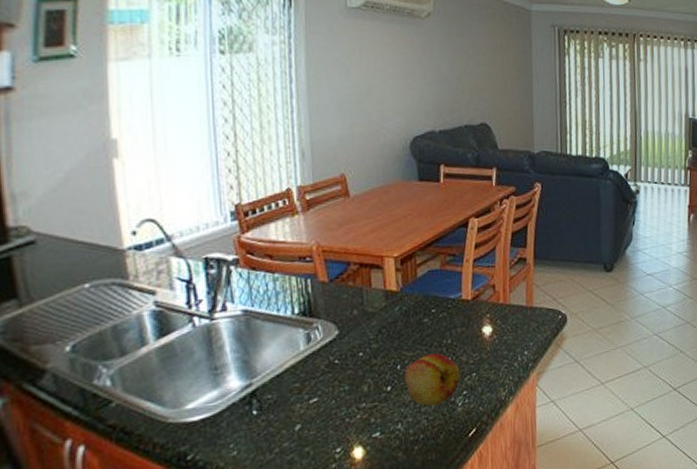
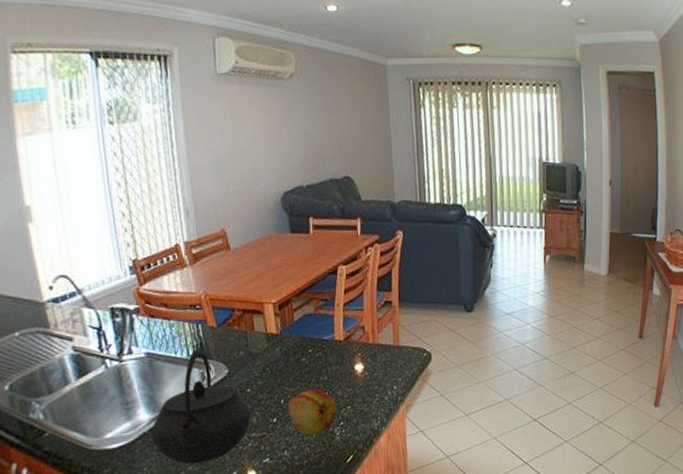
kettle: none [242,305,362,440] -> present [151,348,251,465]

